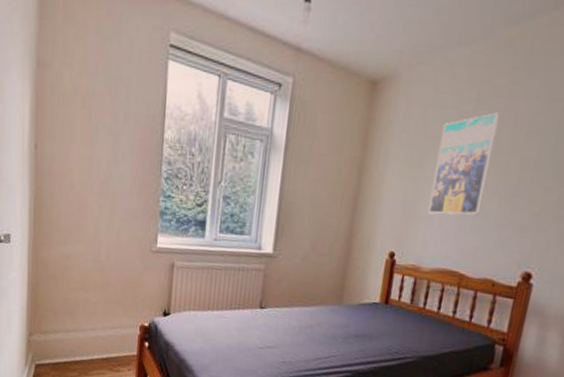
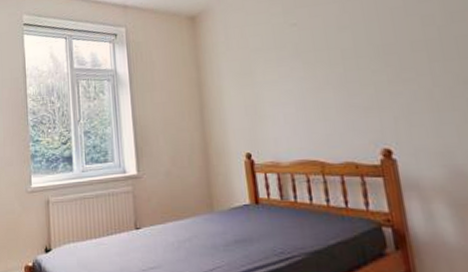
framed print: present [428,112,500,215] -> none [261,19,319,113]

